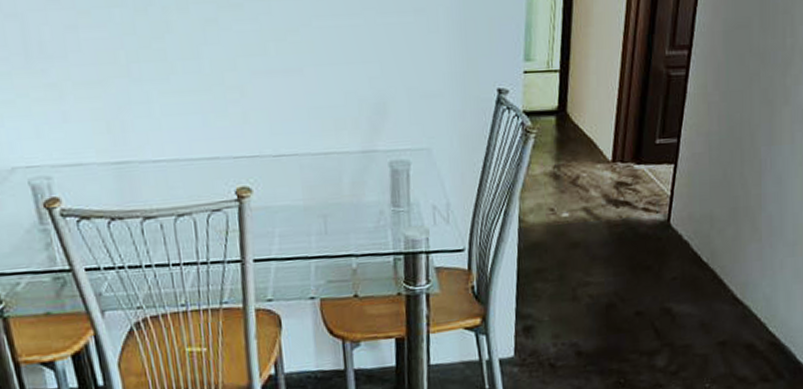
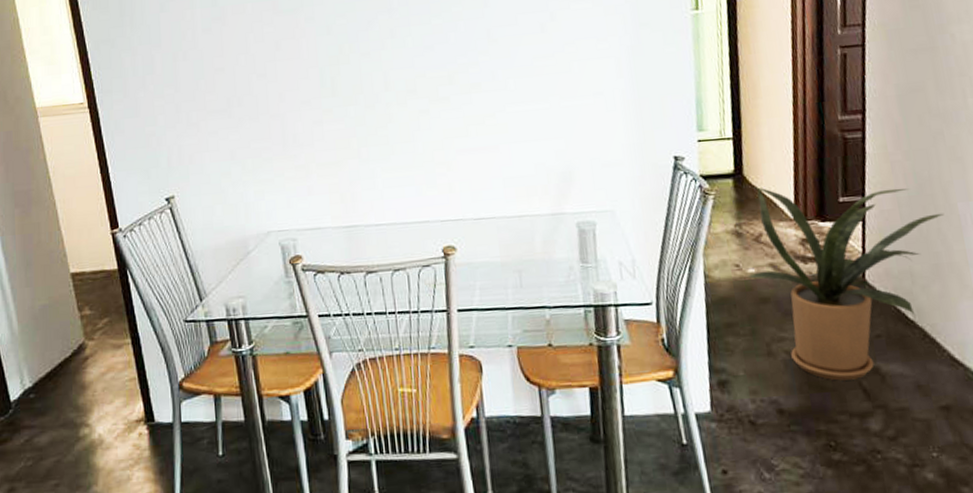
house plant: none [560,124,748,322] -> present [747,186,945,381]

